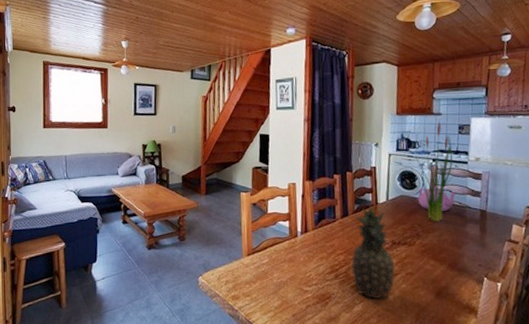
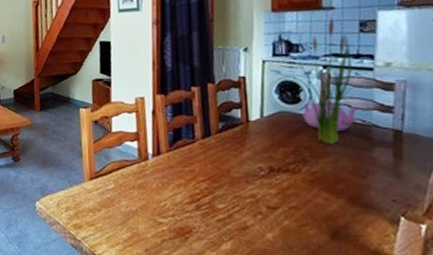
fruit: present [350,206,396,300] -> none [215,124,275,238]

